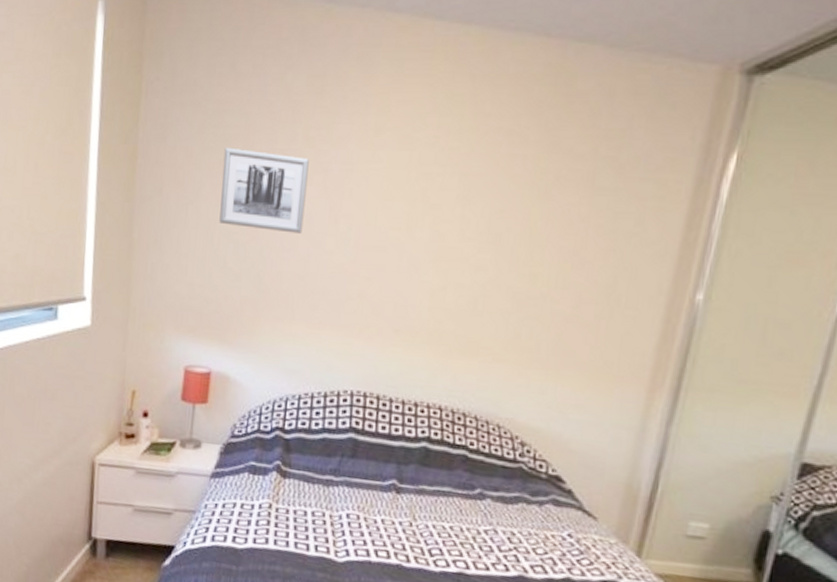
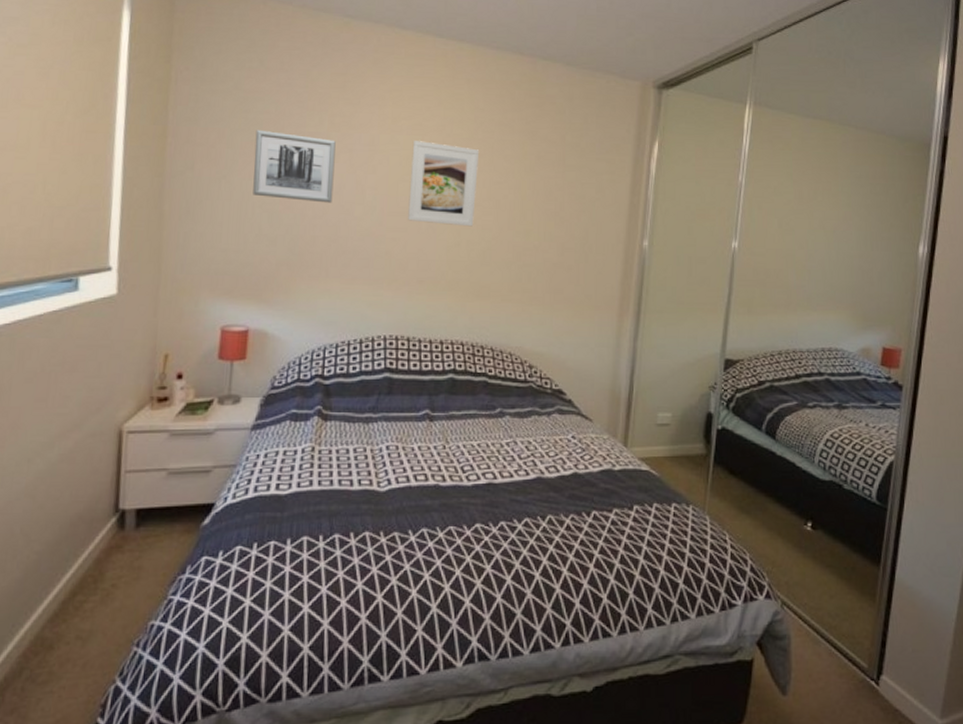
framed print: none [386,157,481,267] -> present [408,141,480,227]

